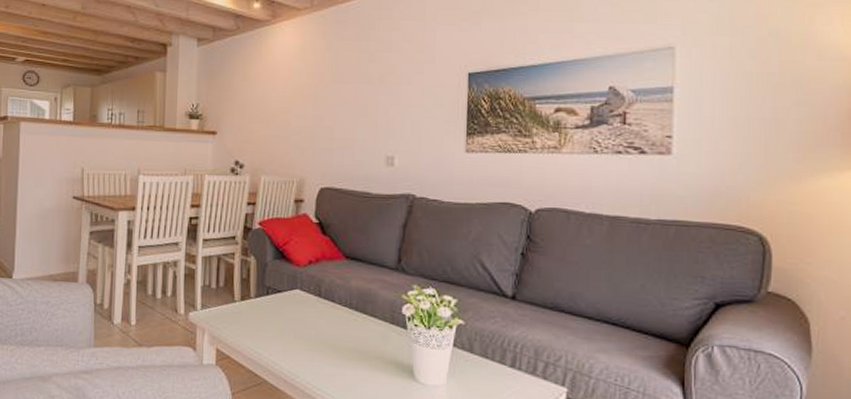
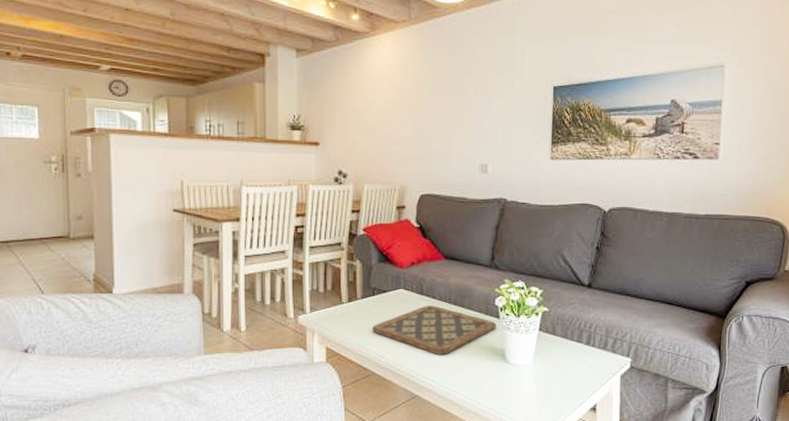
tray: none [264,309,403,366] -> present [371,305,496,354]

